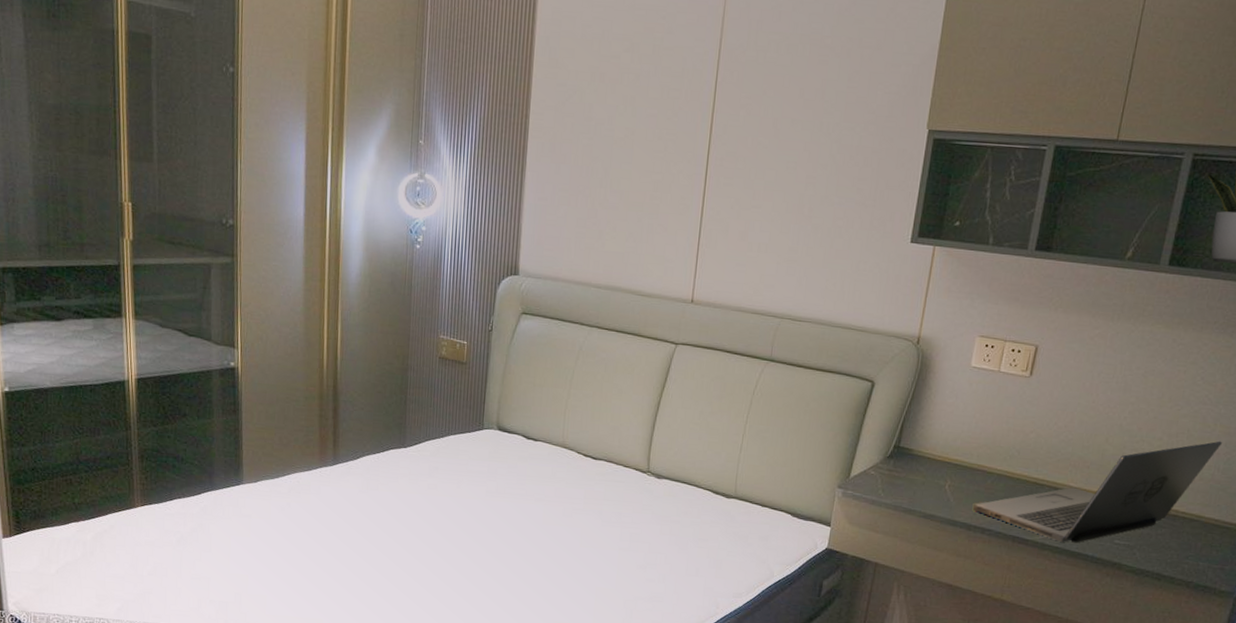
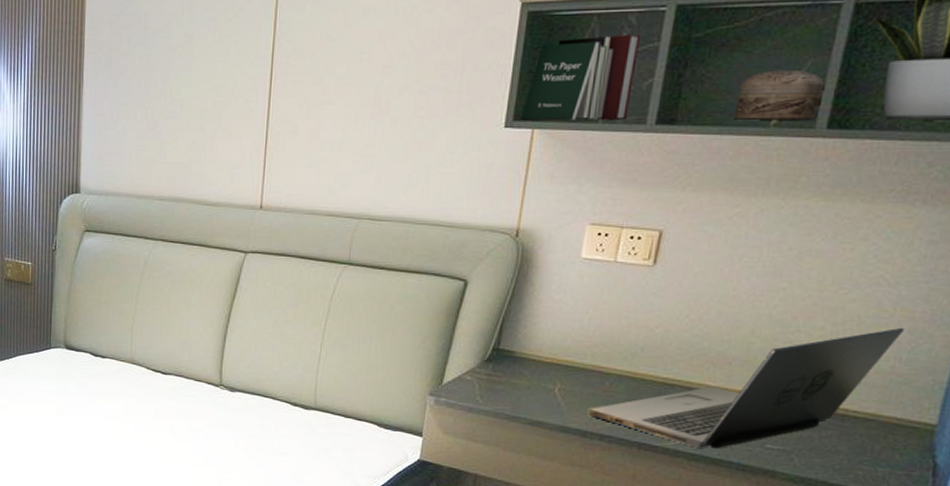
books: none [924,167,1026,244] -> present [520,35,641,121]
decorative box: none [1097,210,1167,257] -> present [733,70,824,121]

